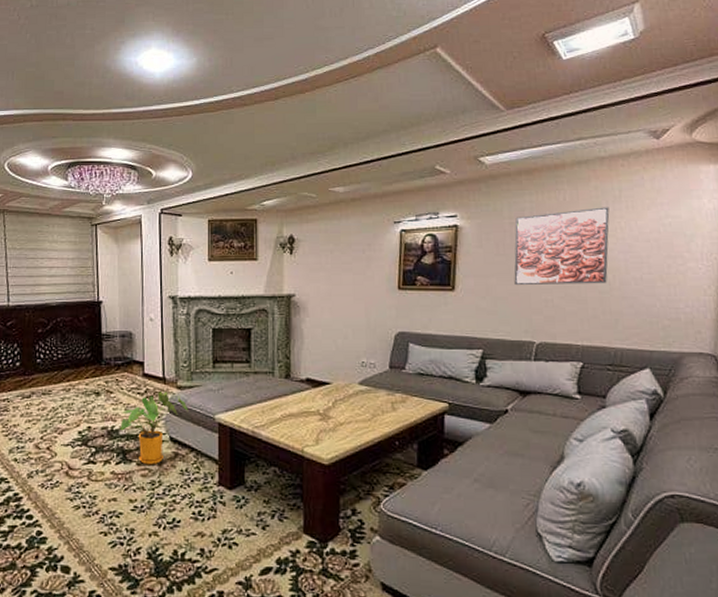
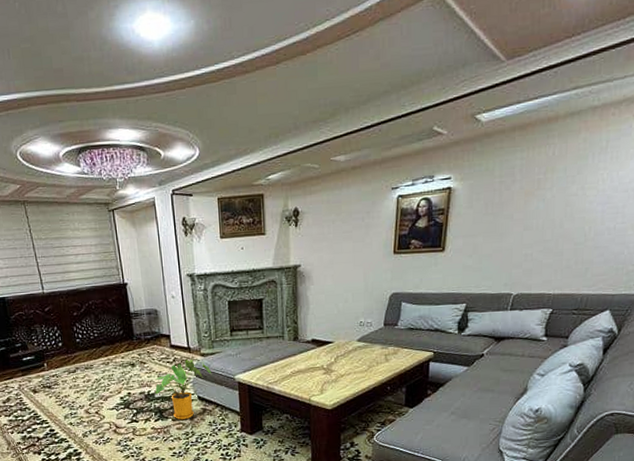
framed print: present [514,207,610,286] -> none [499,159,595,243]

